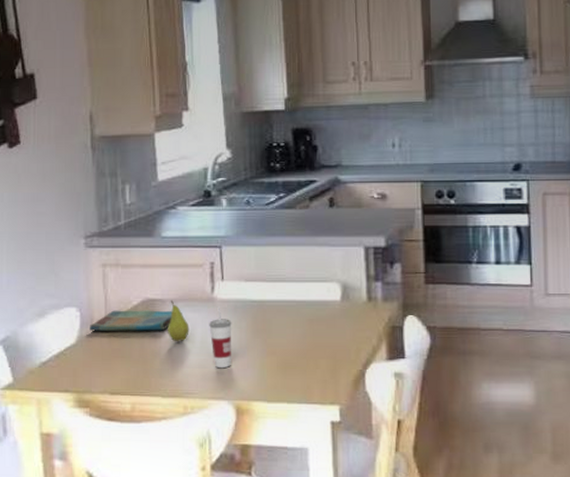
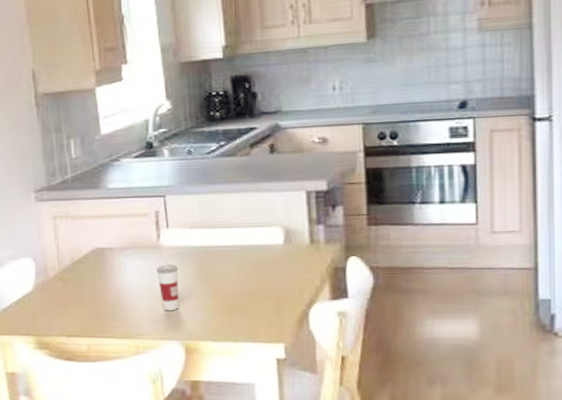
dish towel: present [90,310,182,331] -> none [44,258,130,279]
fruit: present [168,300,189,342] -> none [117,248,138,288]

